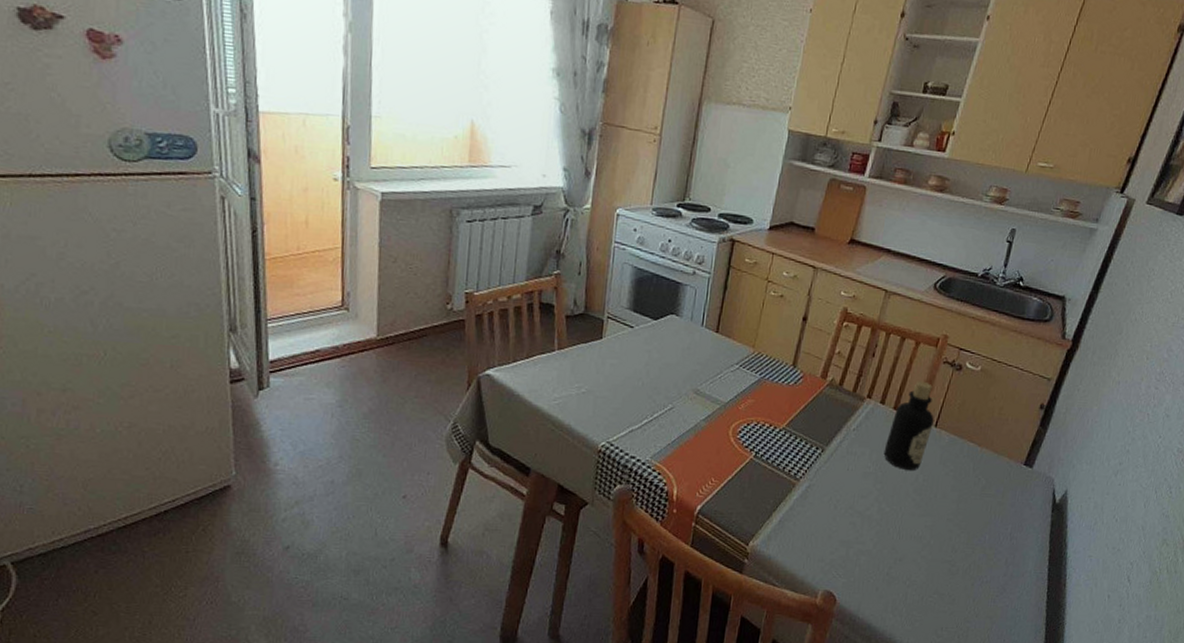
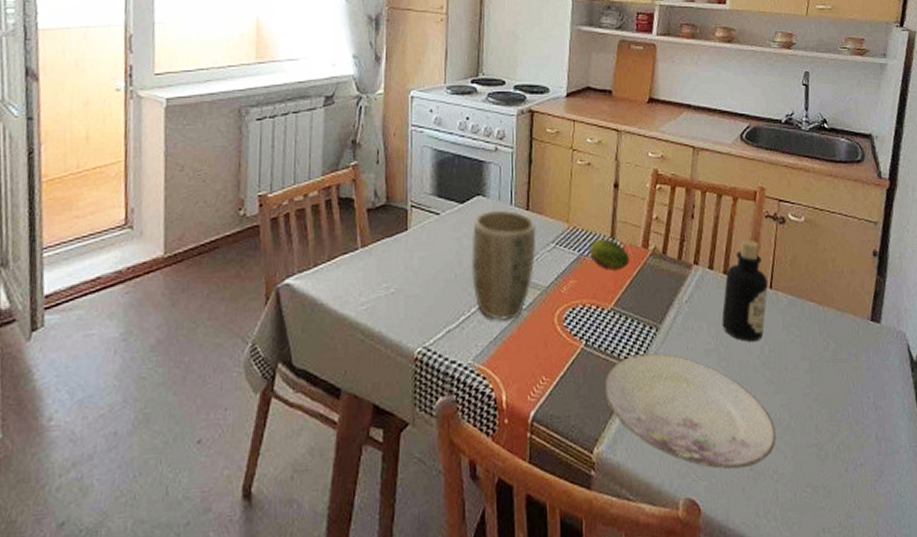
plant pot: none [657,329,723,427] -> present [471,210,536,320]
plate: none [766,469,916,573] -> present [604,353,776,470]
fruit: none [769,365,808,395] -> present [588,238,630,270]

